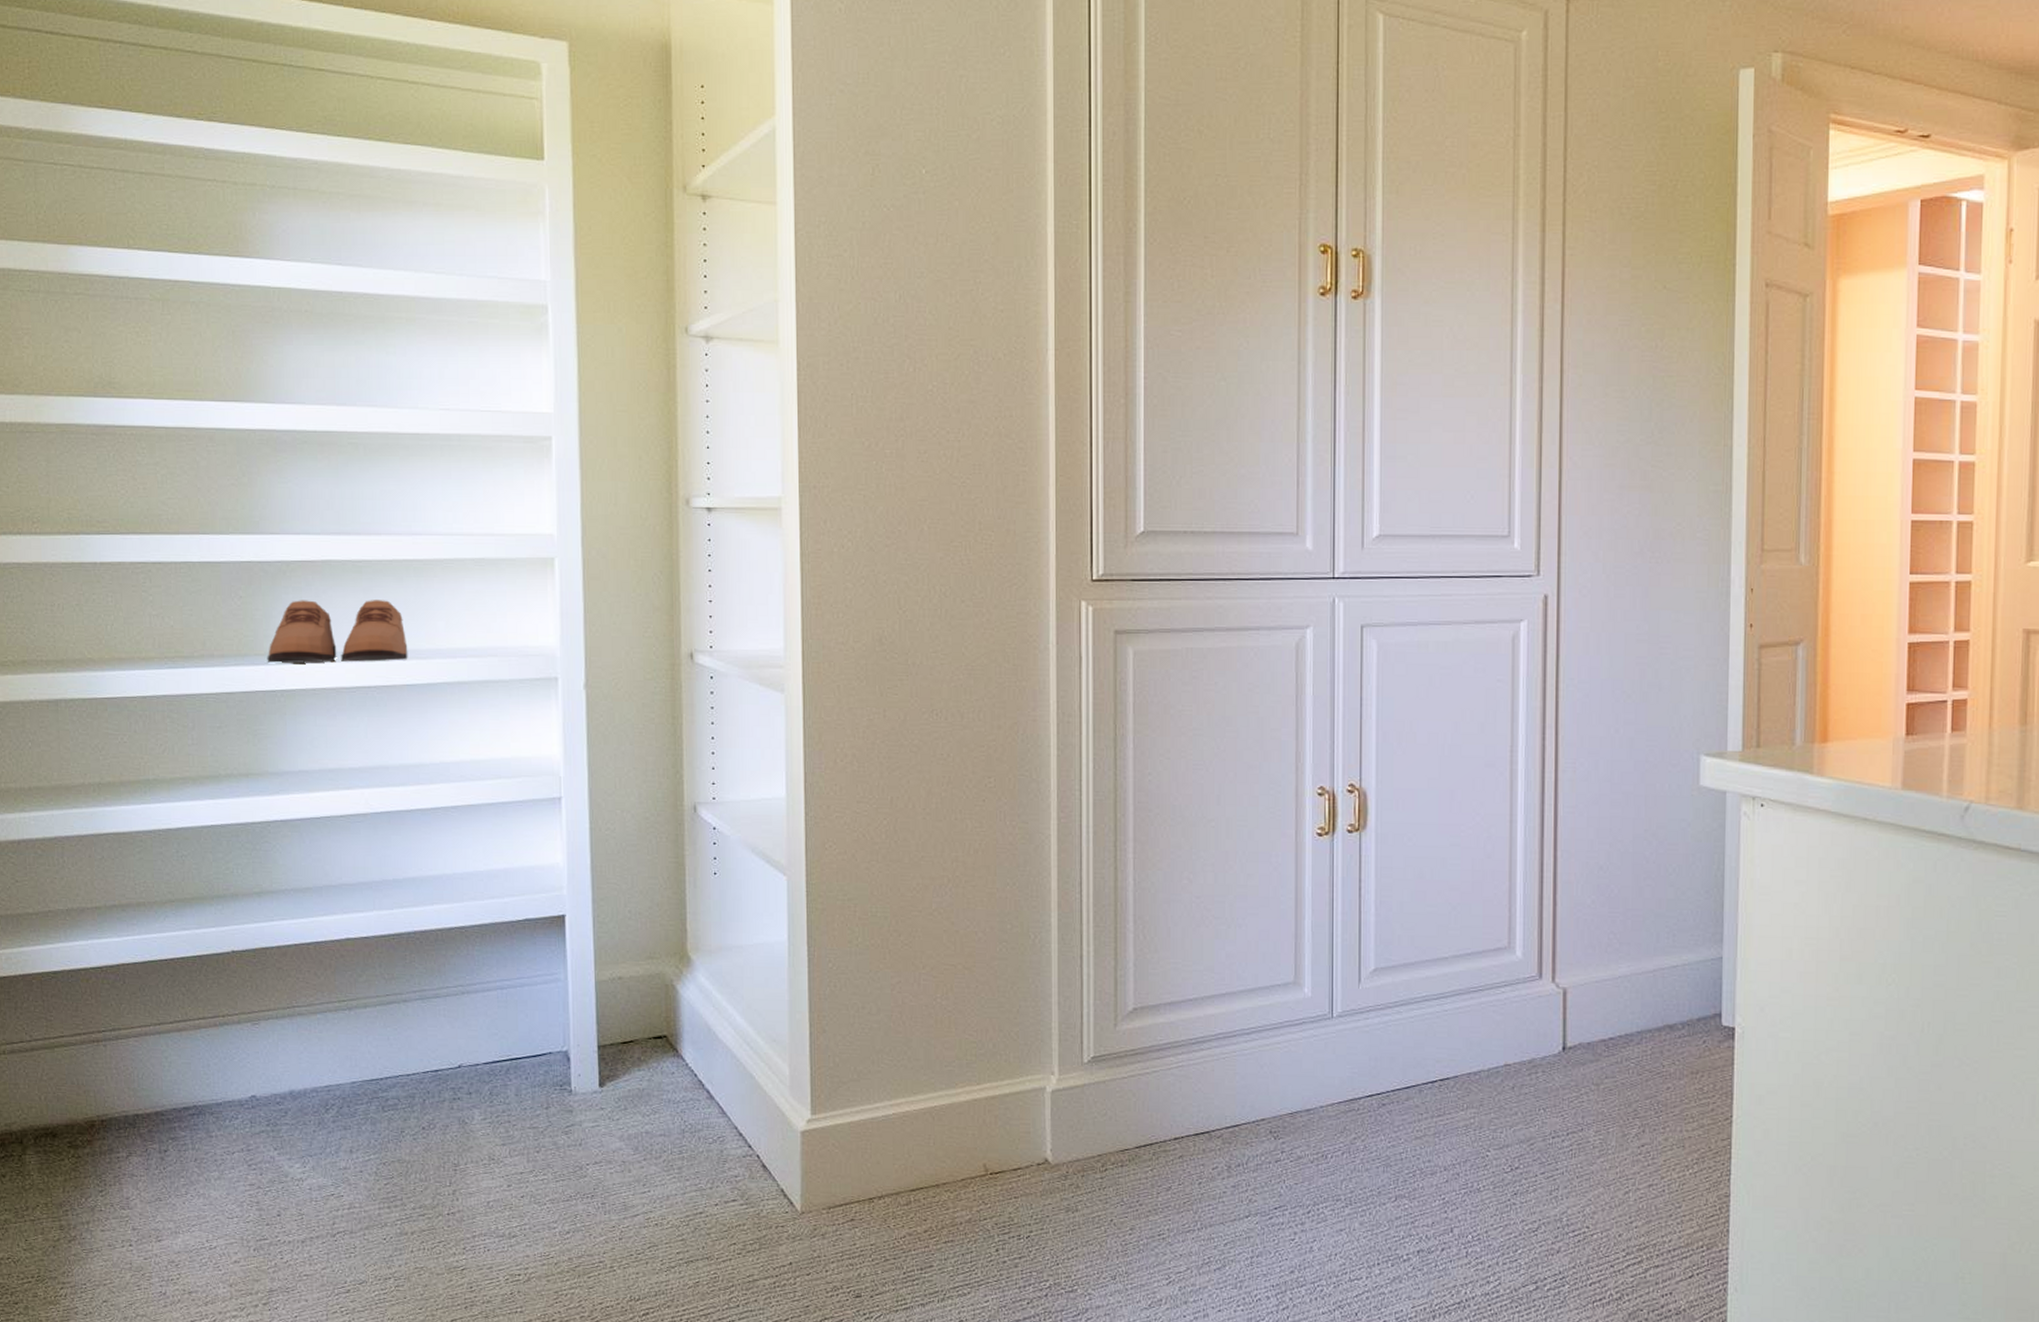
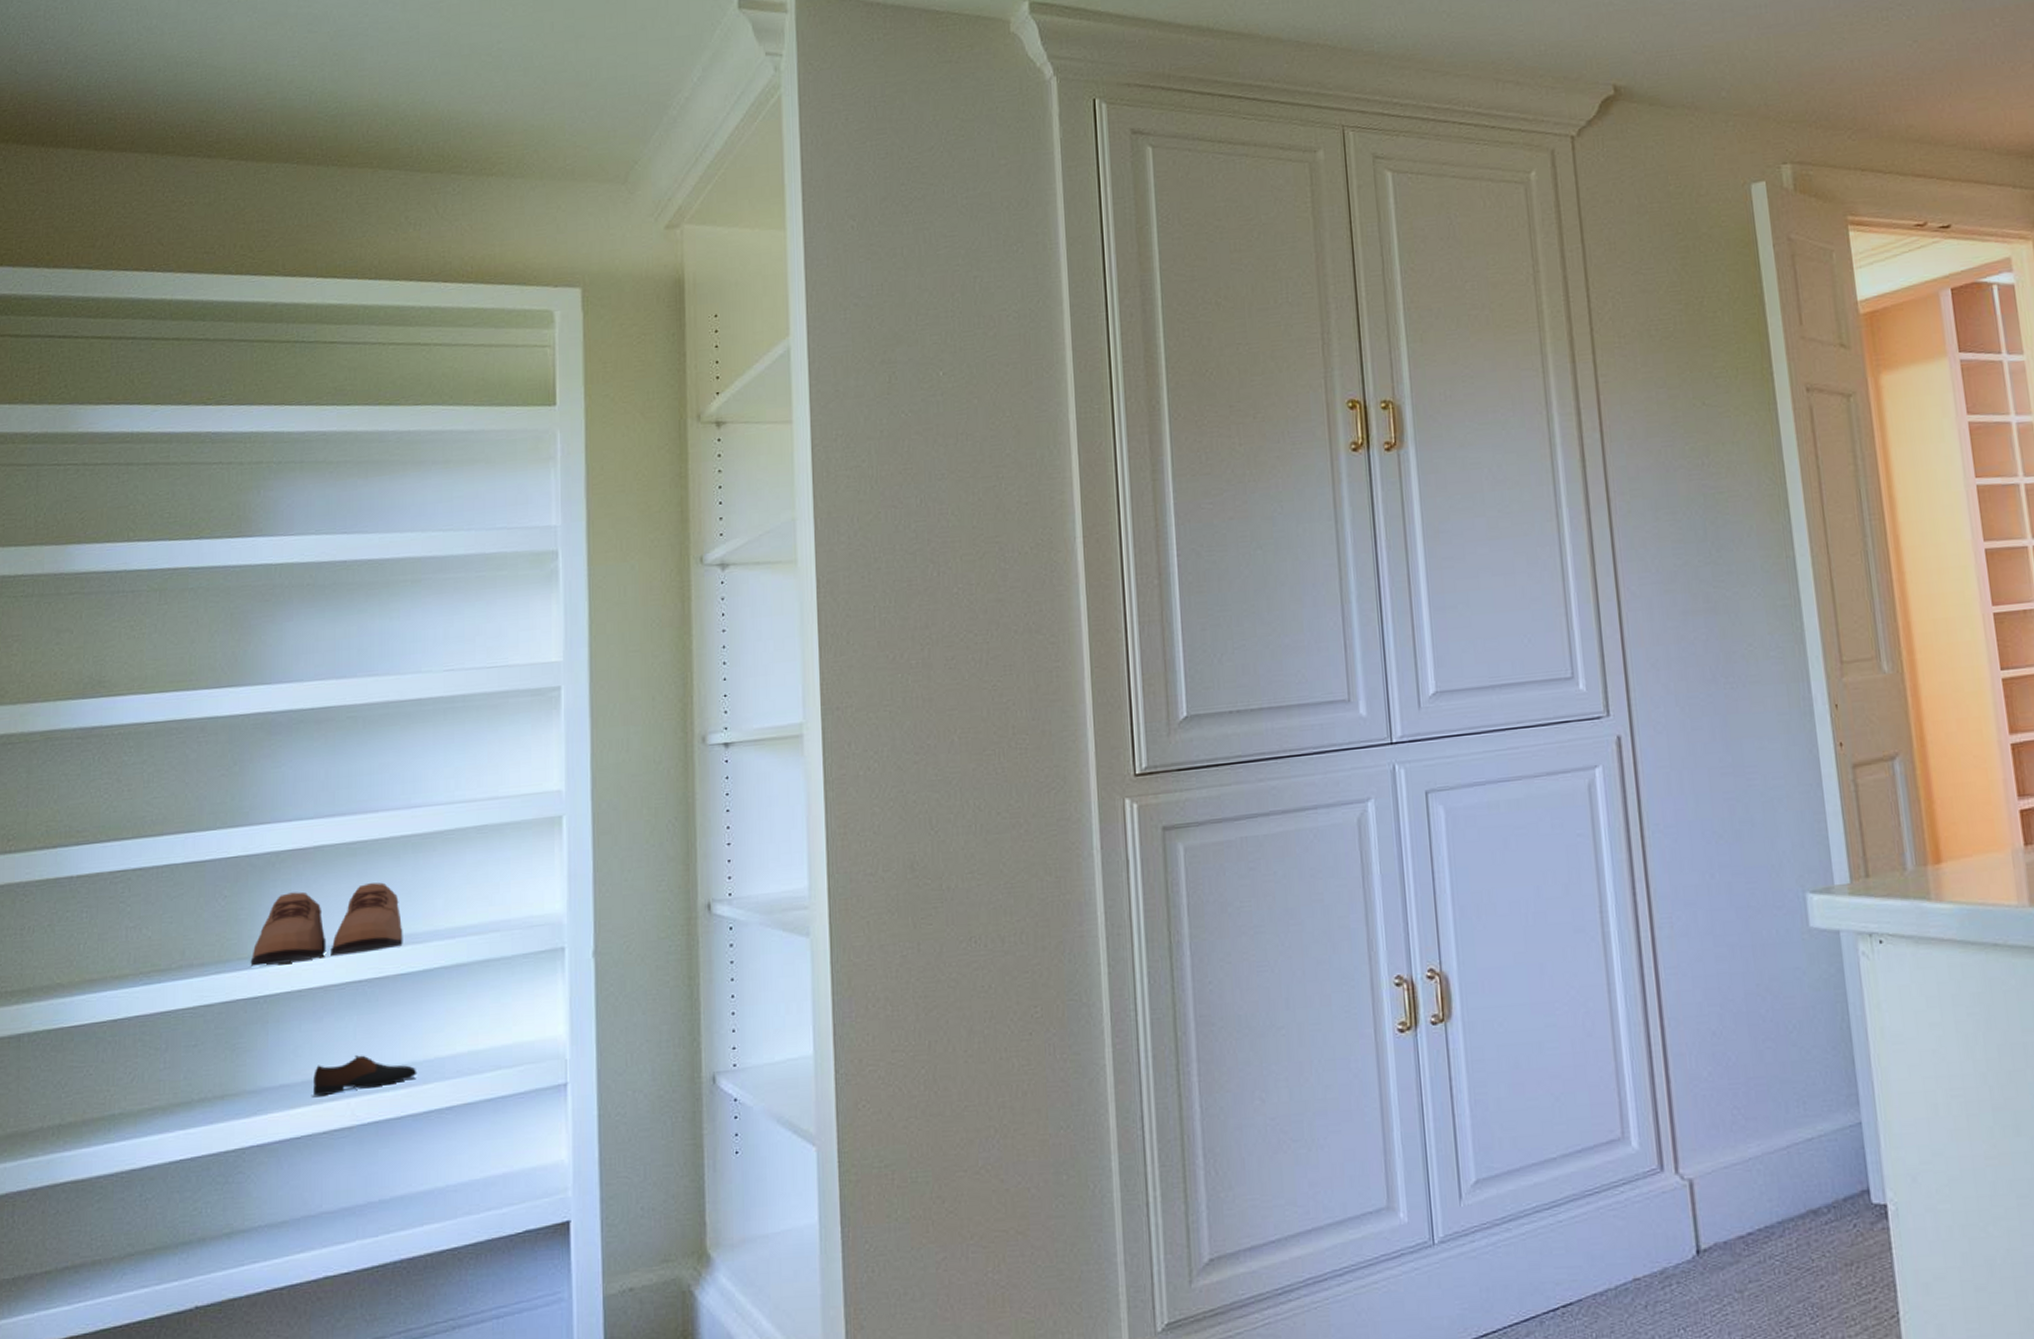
shoe: none [328,752,425,784] -> present [311,1055,417,1096]

